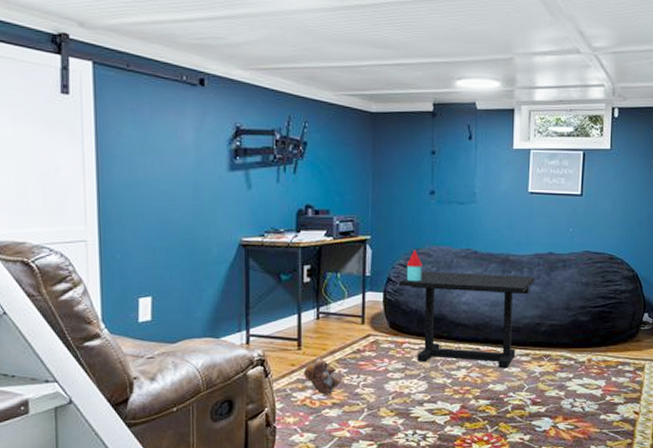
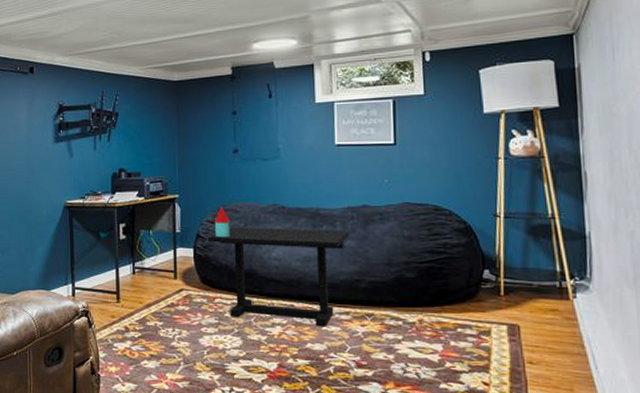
plush toy: present [303,357,340,395] -> none [122,310,157,347]

